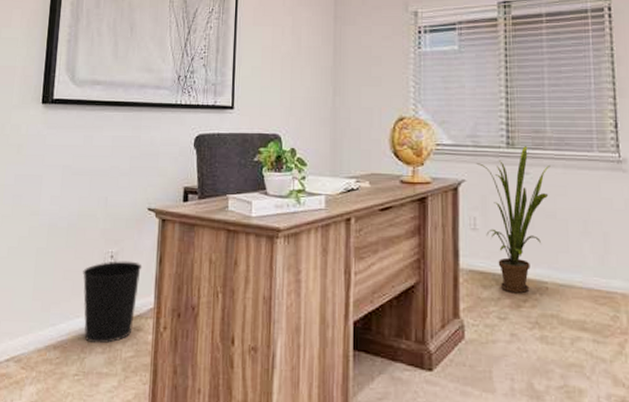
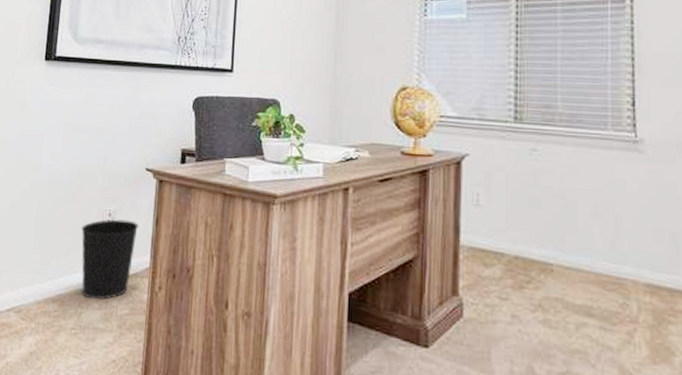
house plant: present [476,146,551,294] -> none [481,121,561,275]

